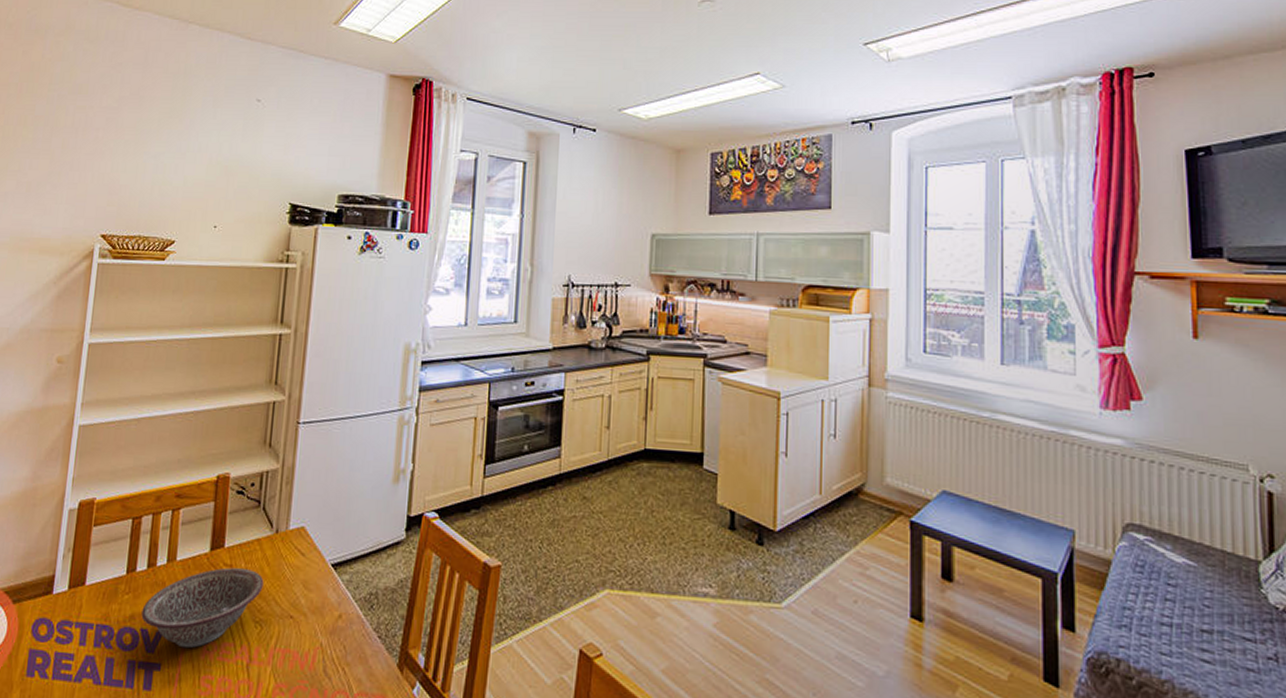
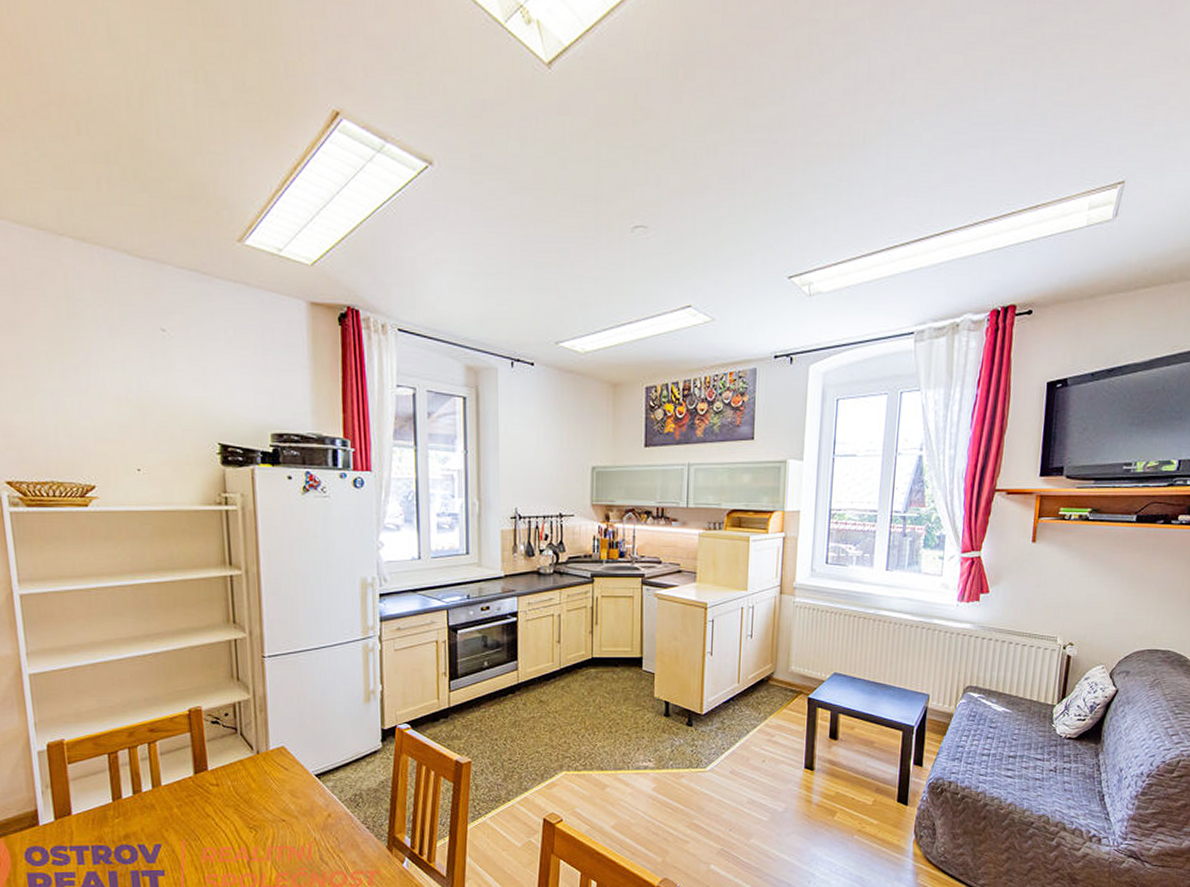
decorative bowl: present [141,567,264,649] -> none [135,786,252,856]

